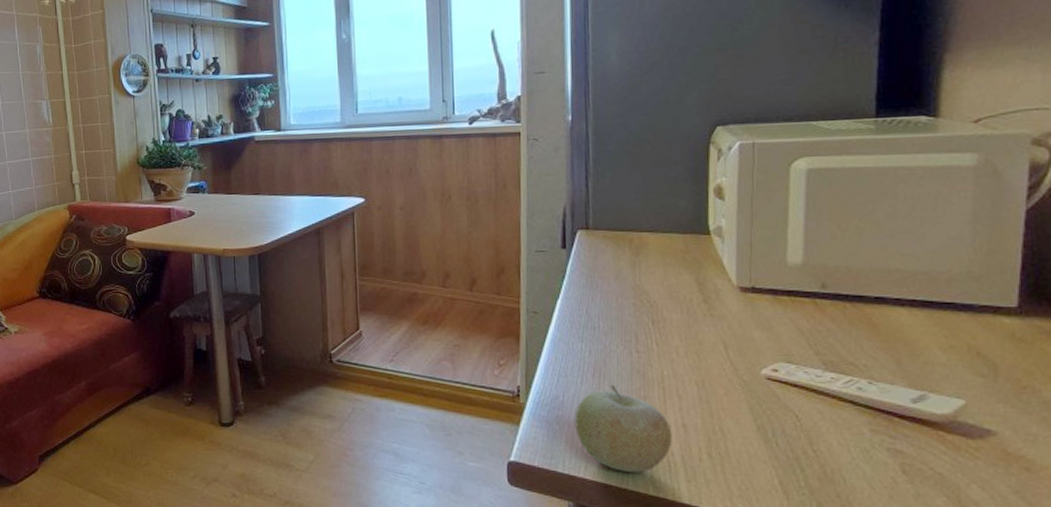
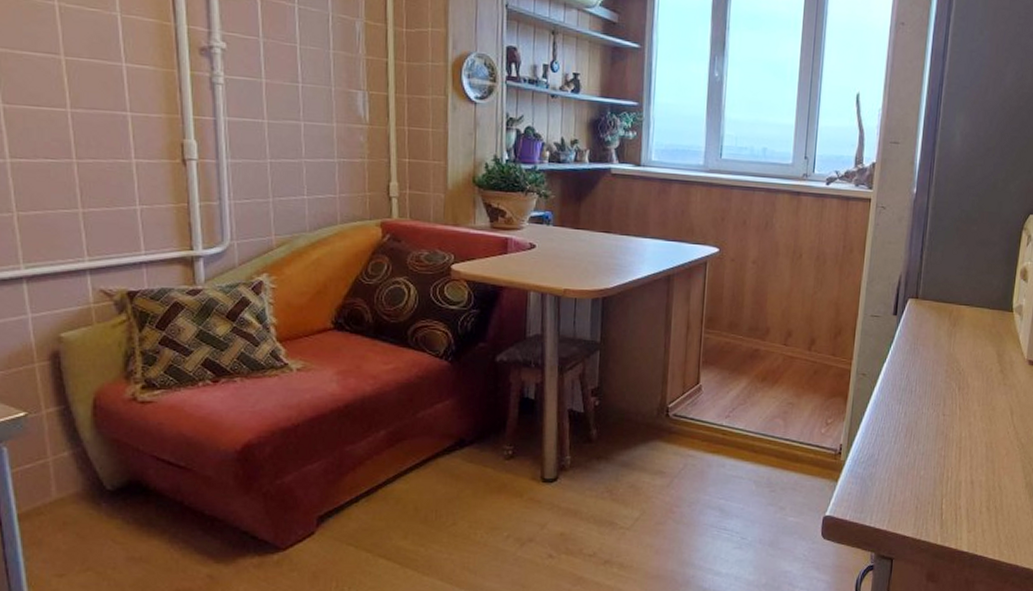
fruit: present [574,384,672,473] -> none [884,444,962,525]

